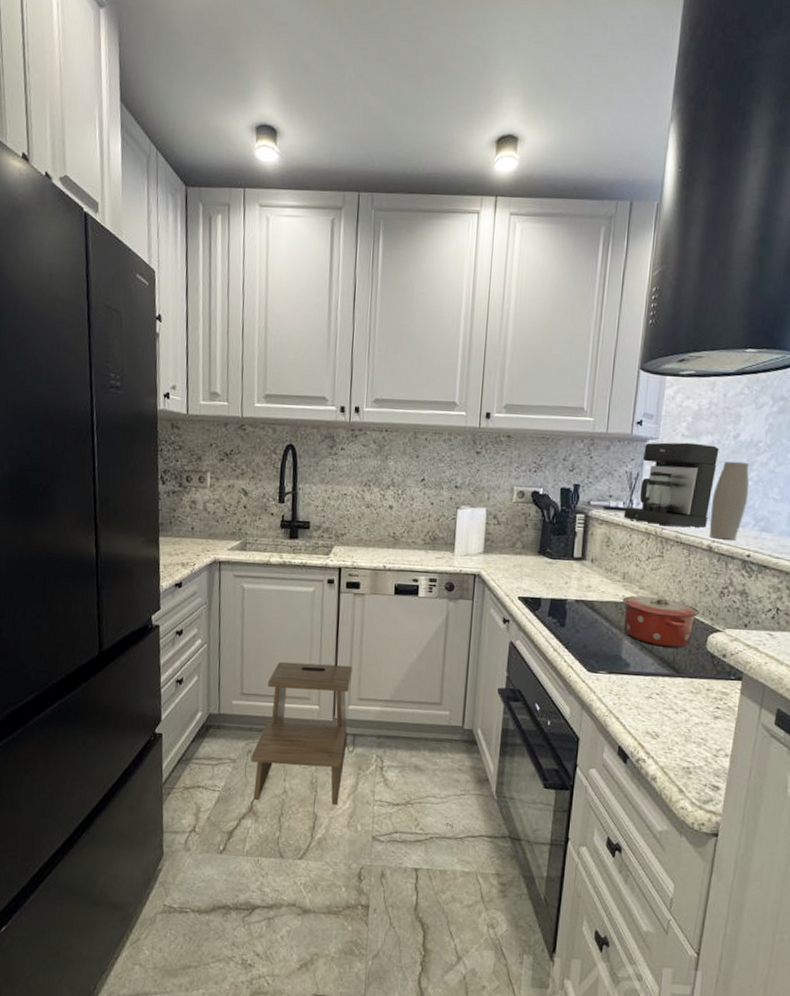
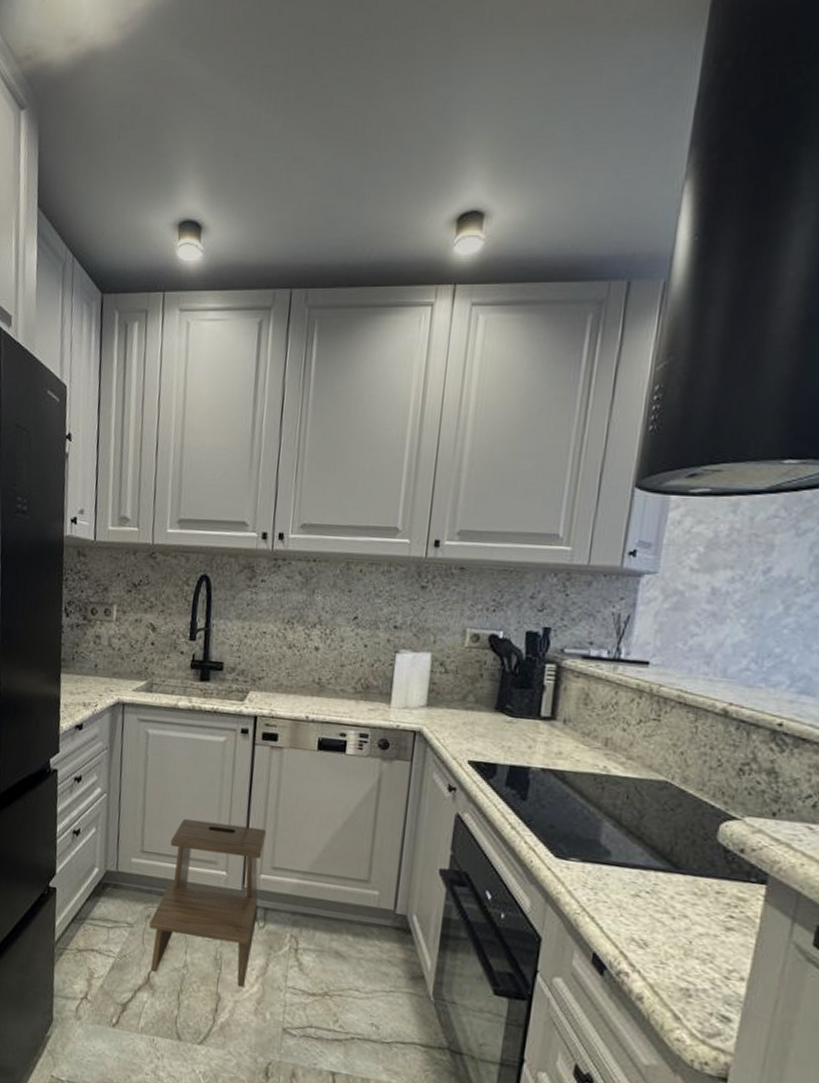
casserole: present [622,596,700,648] -> none [603,767,709,837]
coffee maker: present [623,442,719,528] -> none [607,577,742,686]
vase: present [709,461,750,540] -> none [725,602,785,704]

